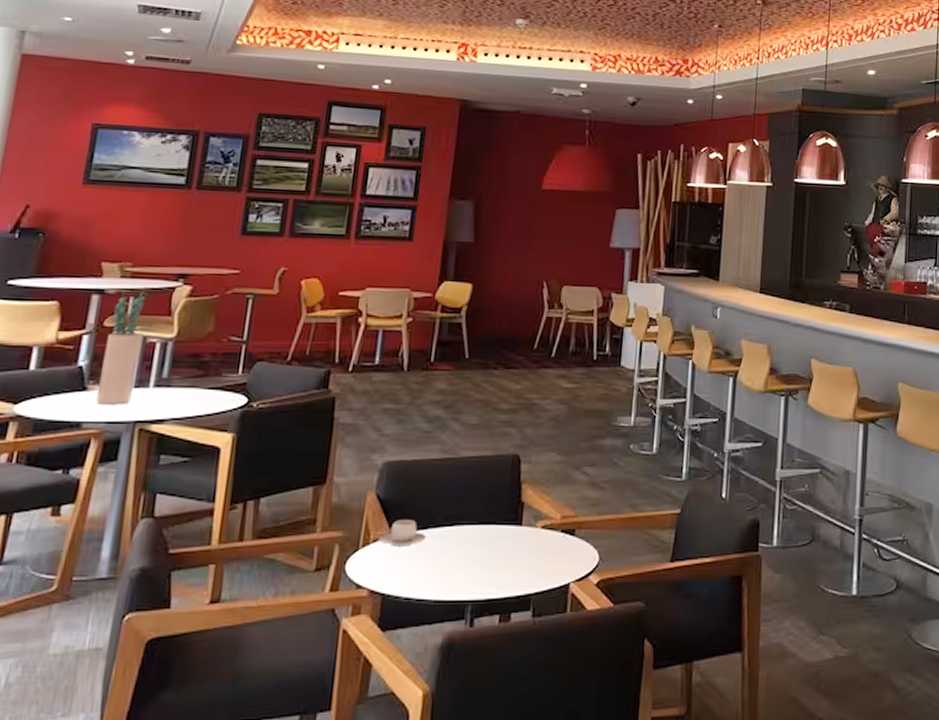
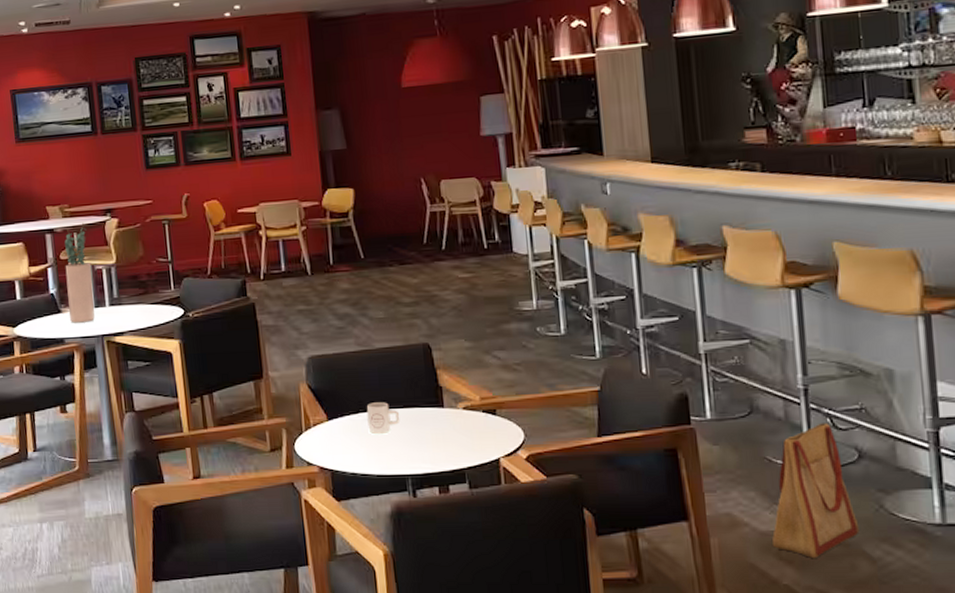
teacup: present [378,520,427,546] -> none [318,406,359,429]
mug: none [435,517,473,554] -> present [366,402,400,435]
shopping bag: none [814,553,889,691] -> present [772,422,860,559]

